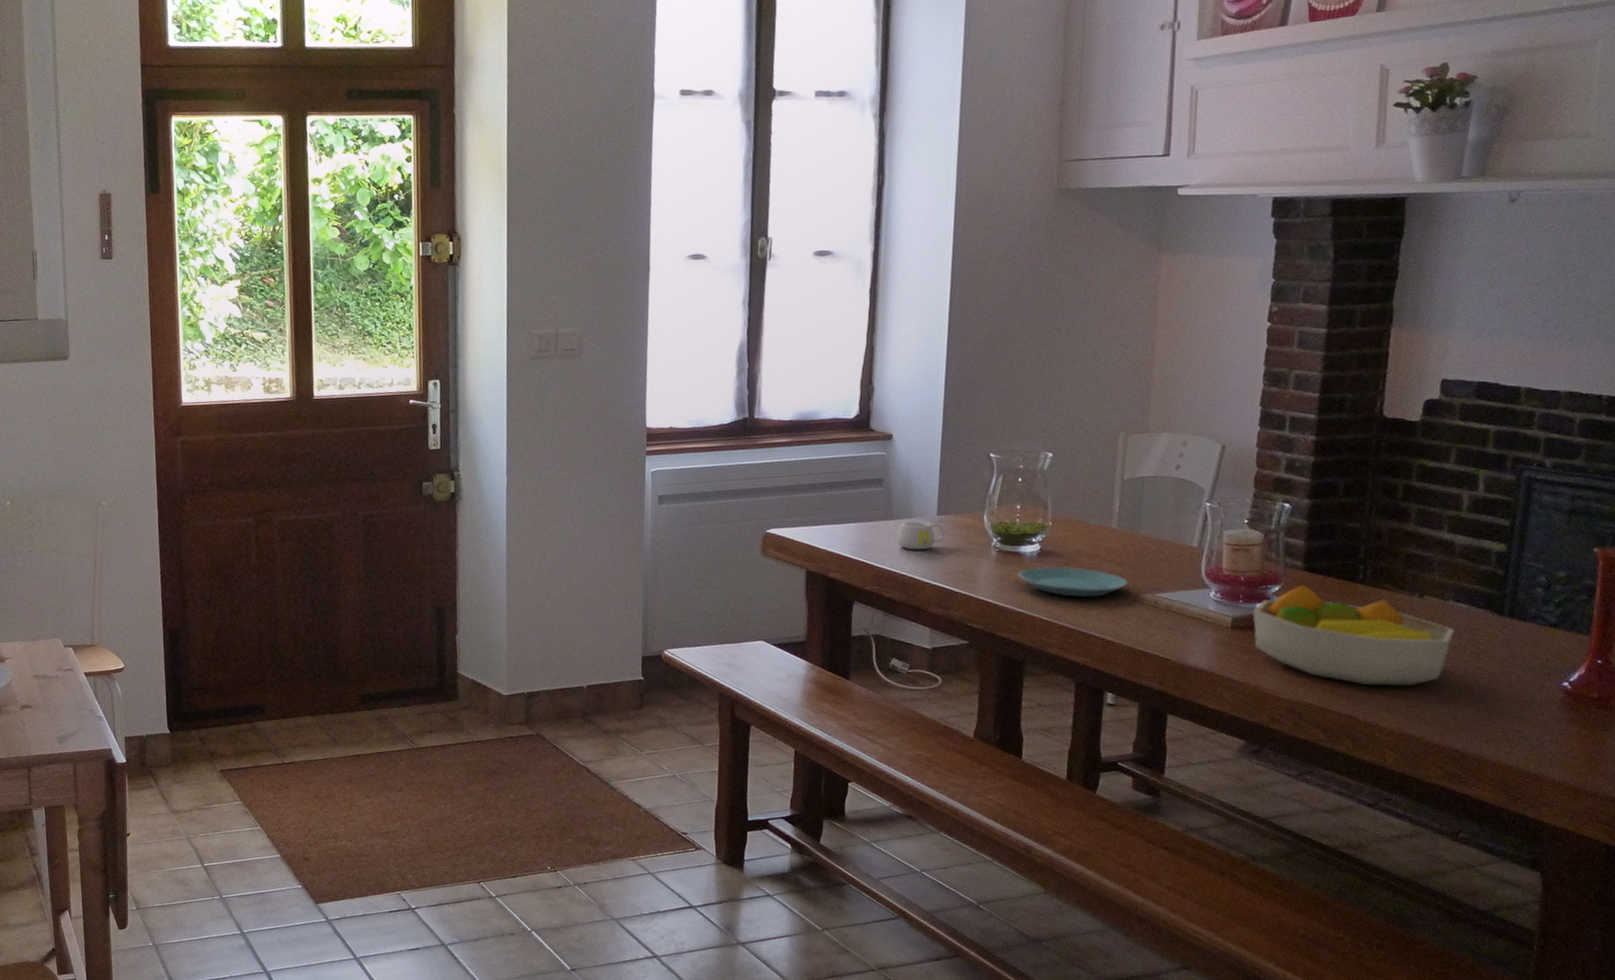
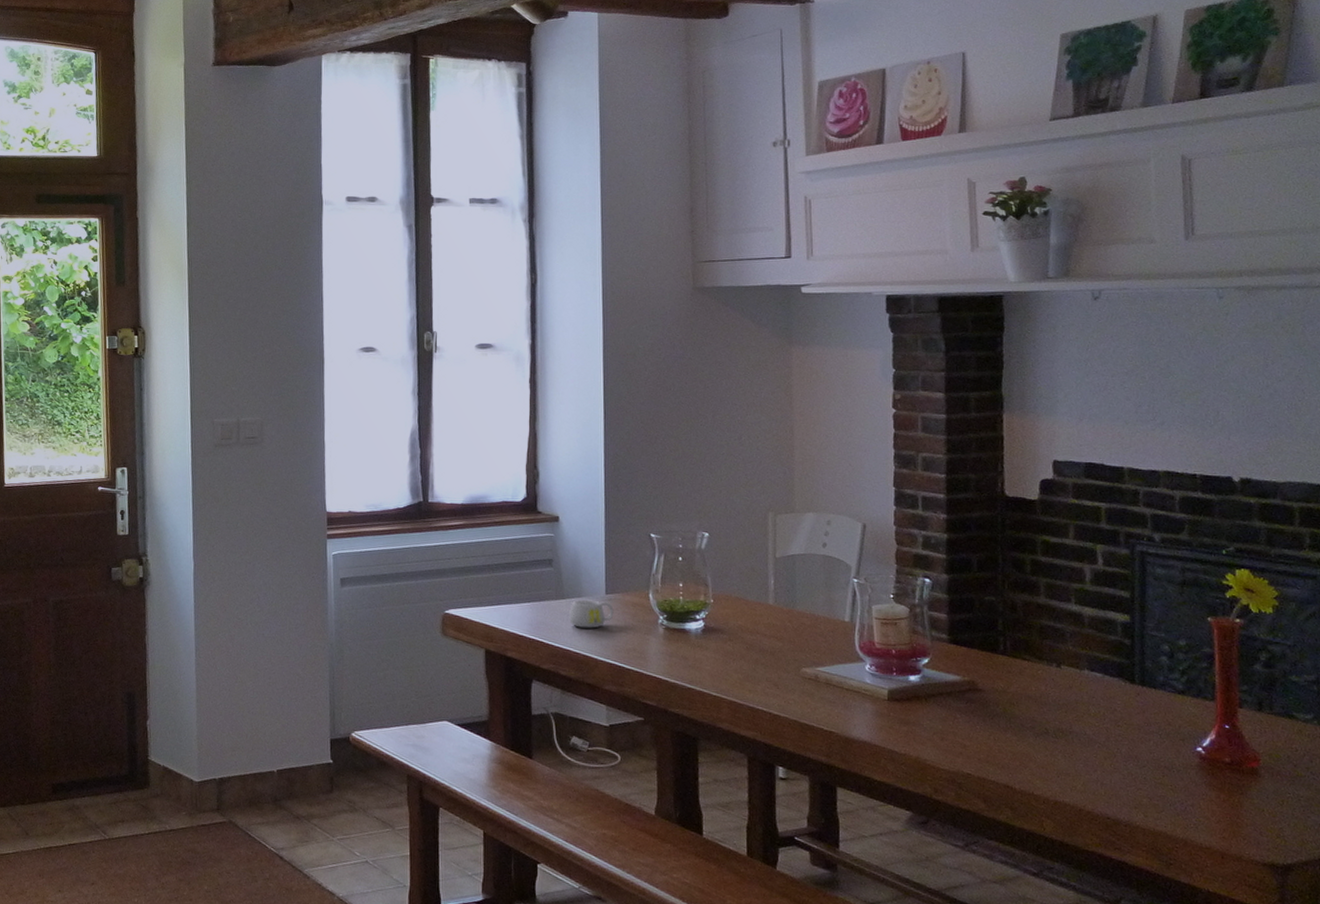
plate: present [1018,566,1128,597] -> none [685,642,788,672]
fruit bowl: present [1252,585,1455,686] -> none [906,657,1093,755]

